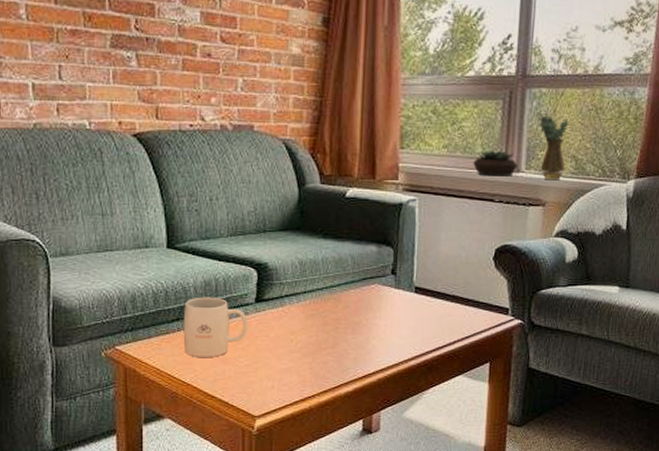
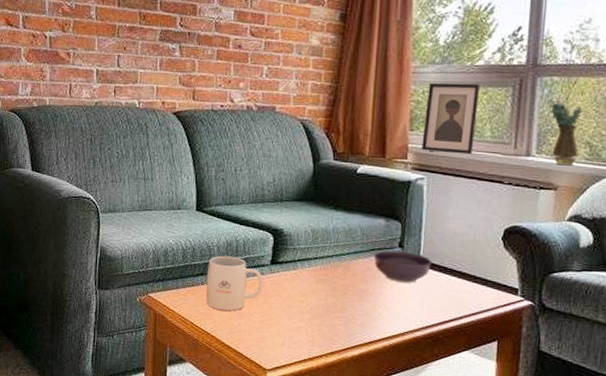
bowl: none [366,279,424,311] -> present [374,250,431,283]
picture frame: none [412,95,471,173] -> present [421,82,481,155]
succulent plant: present [473,150,518,177] -> none [482,134,528,160]

